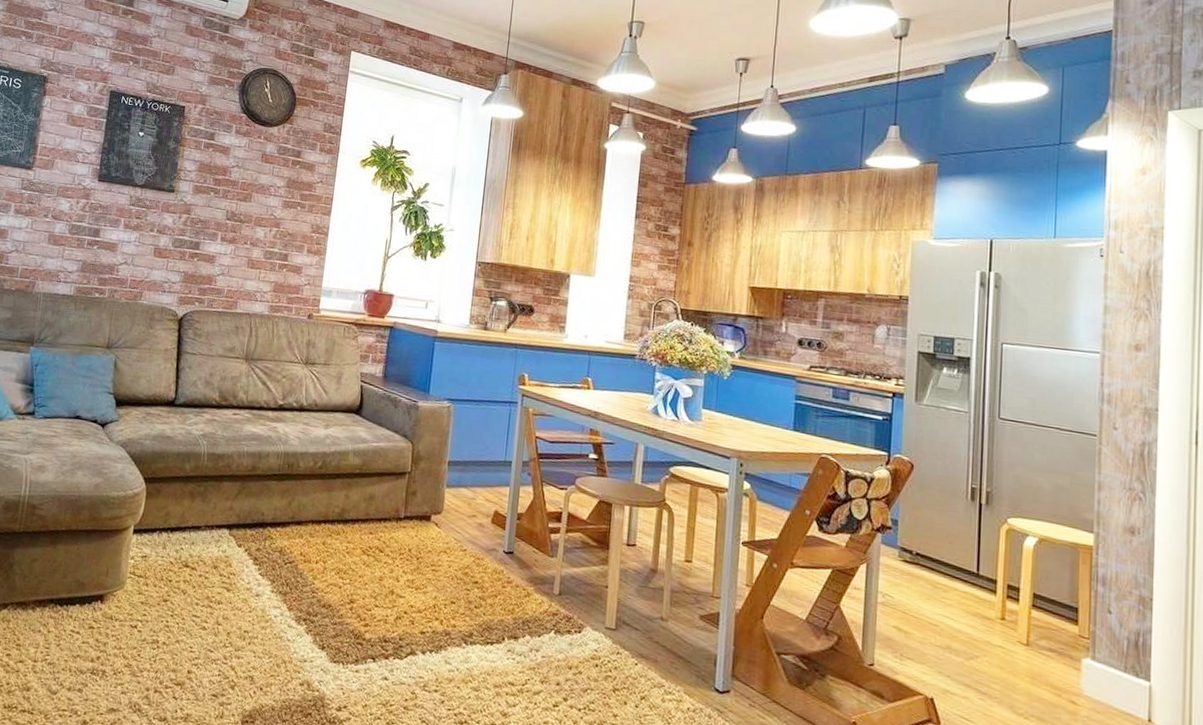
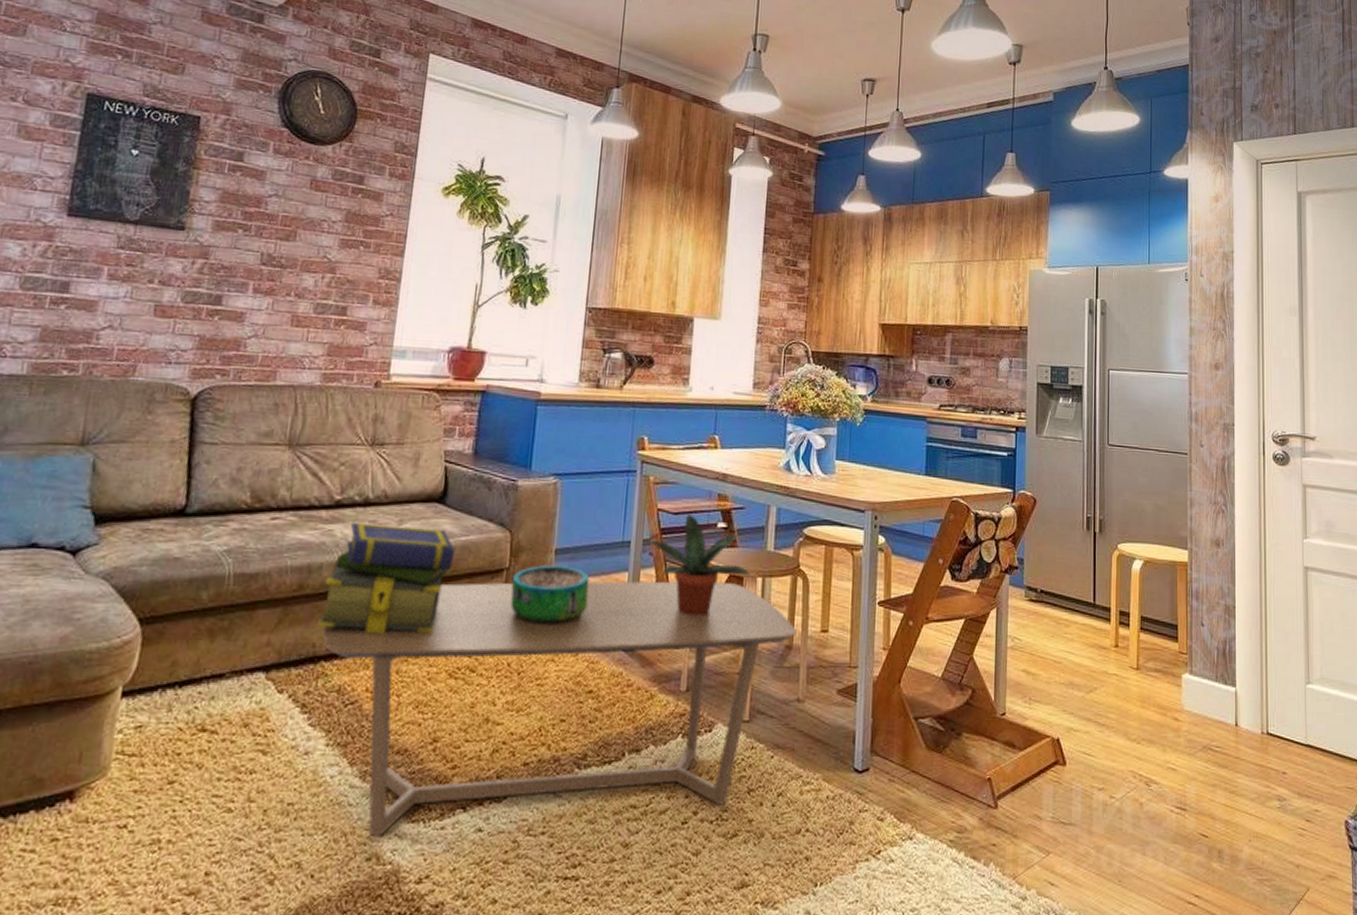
stack of books: none [265,422,368,517] -> present [317,522,455,634]
coffee table: none [269,479,662,698] -> present [322,581,797,838]
decorative bowl: none [411,473,477,524] -> present [510,565,590,626]
potted plant: none [526,443,618,533] -> present [647,513,750,617]

